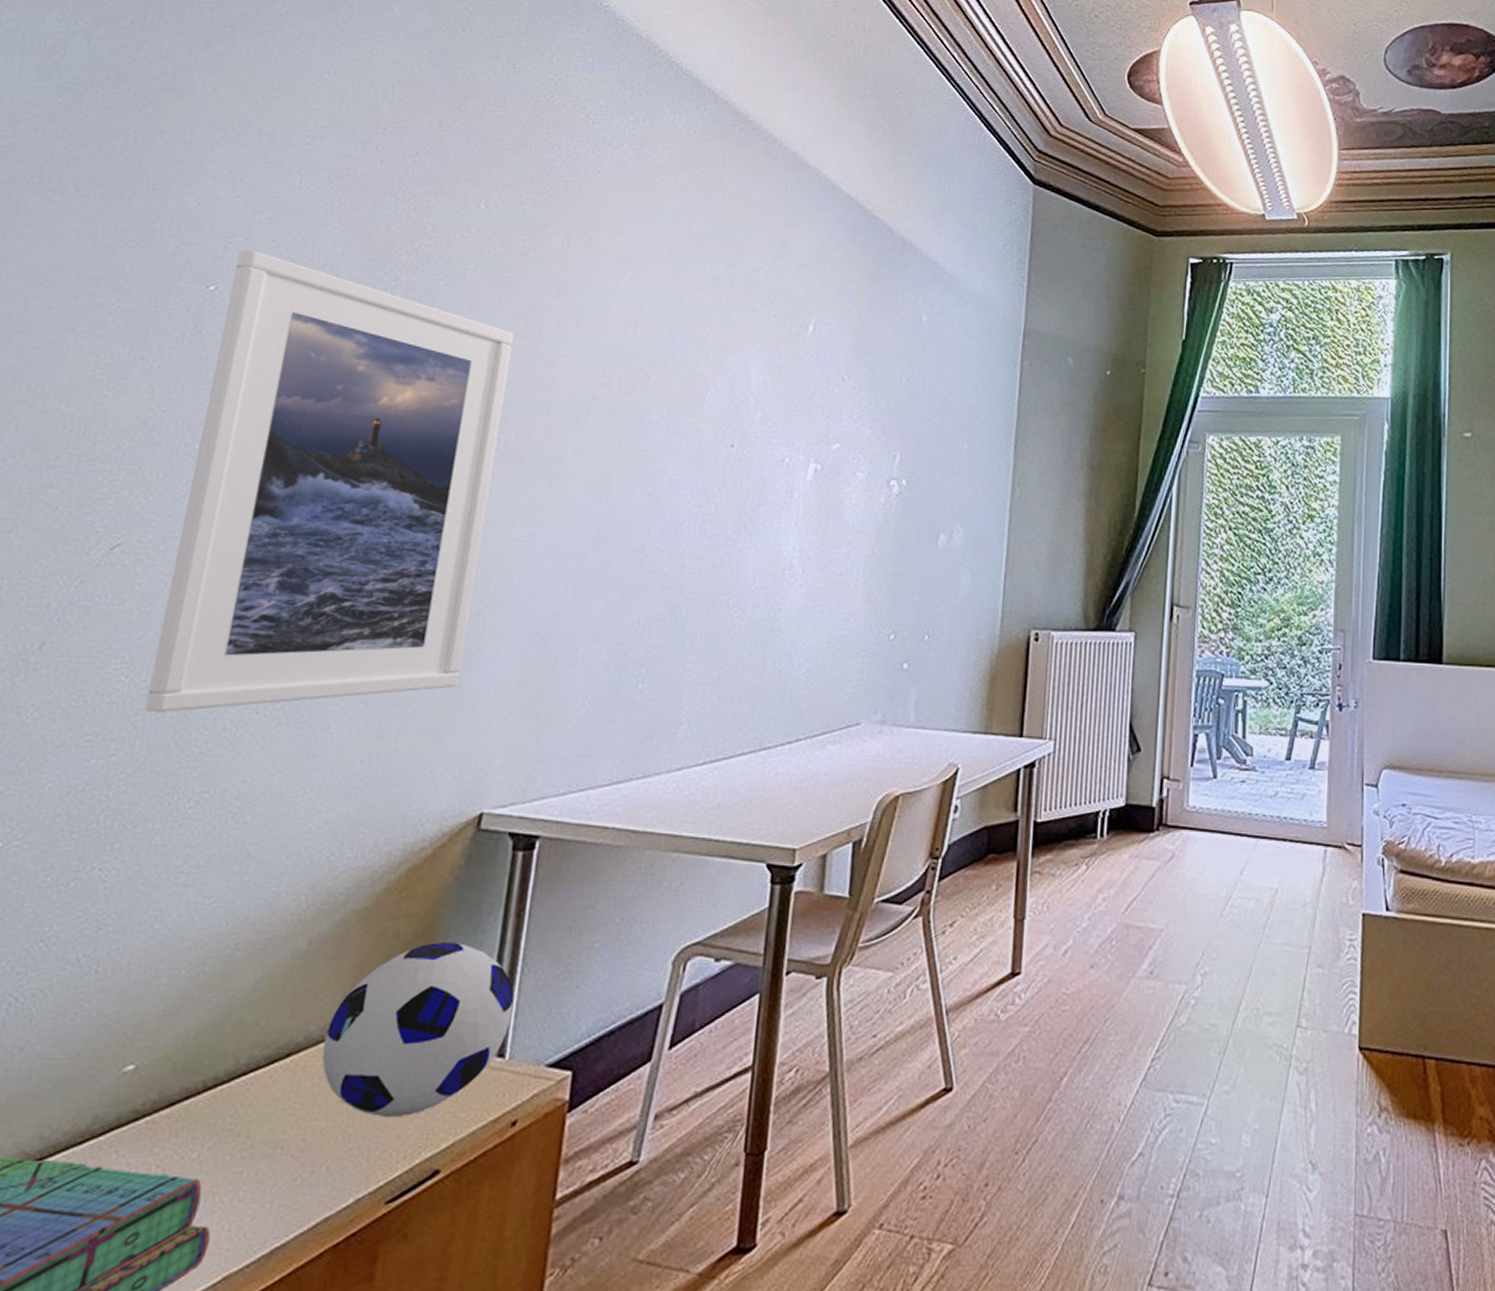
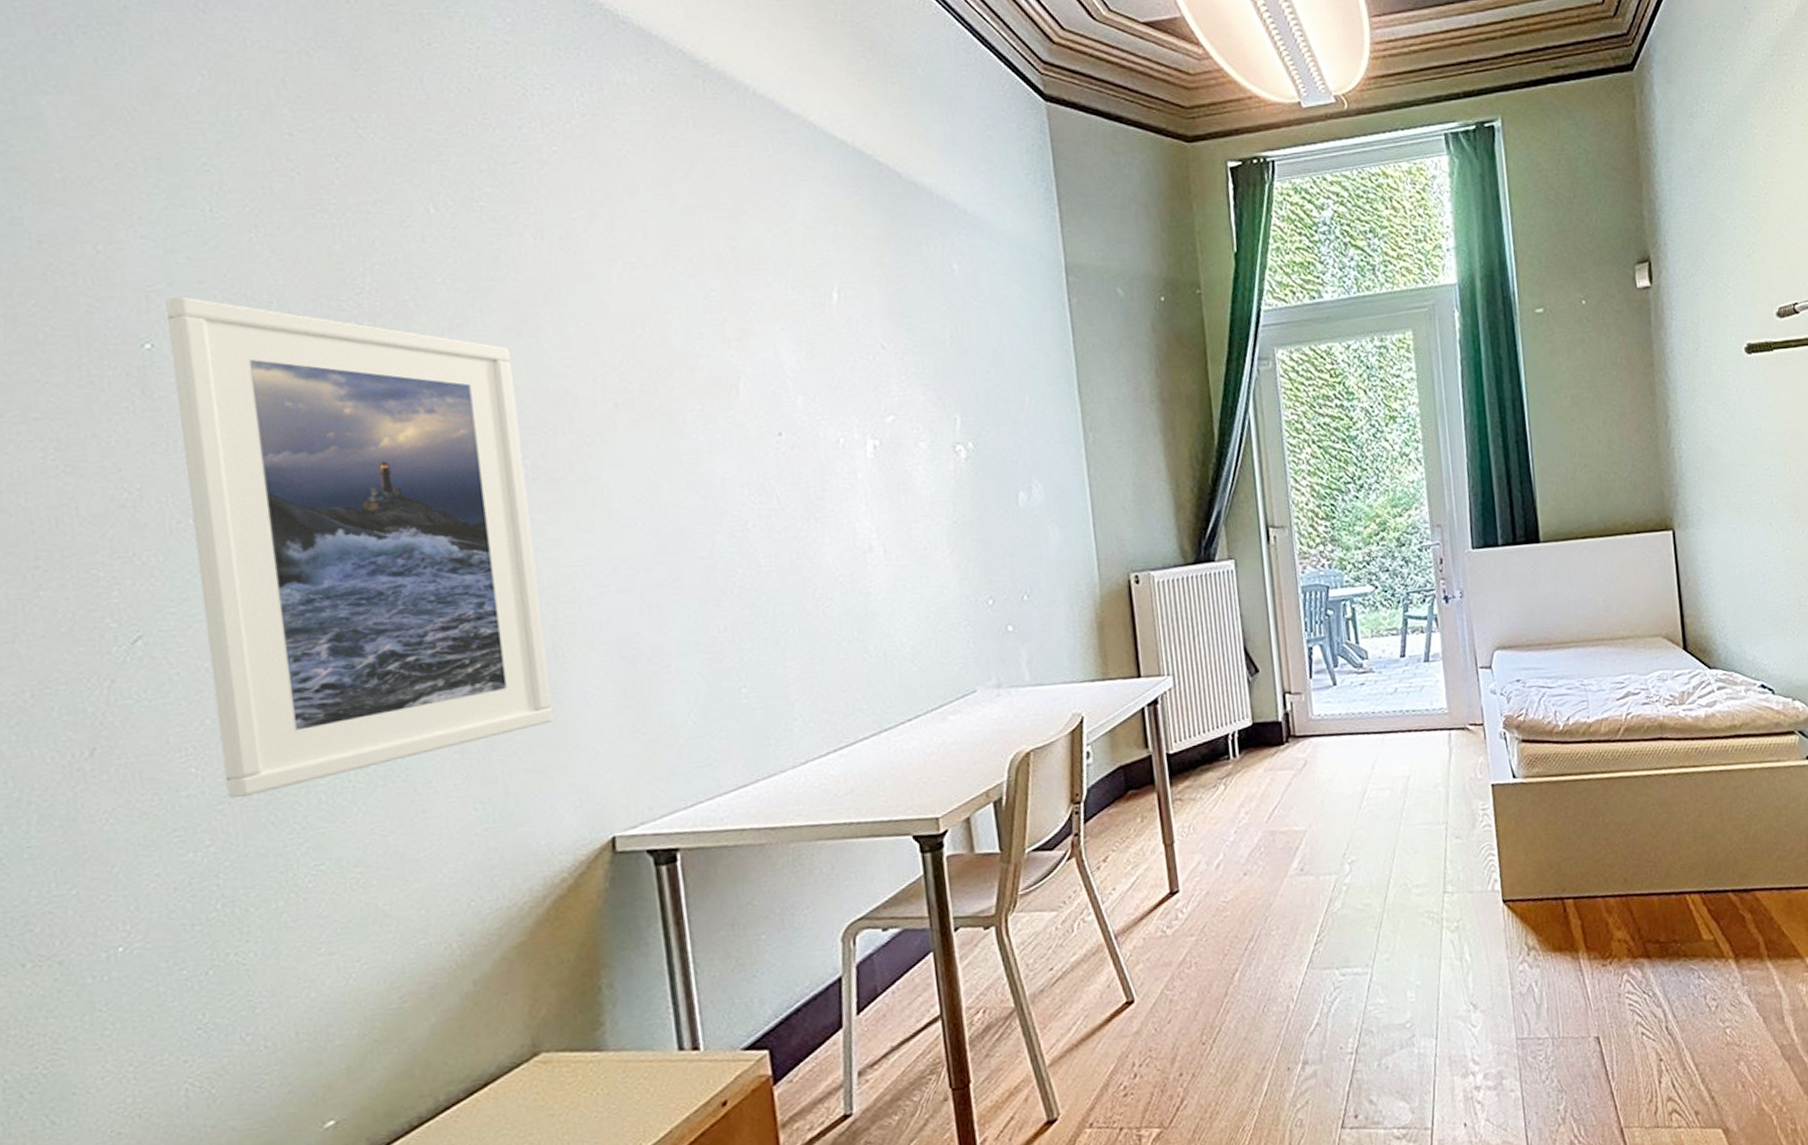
soccer ball: present [322,943,514,1118] -> none [516,958,697,1122]

